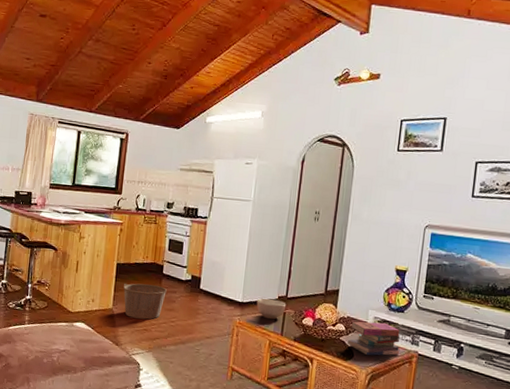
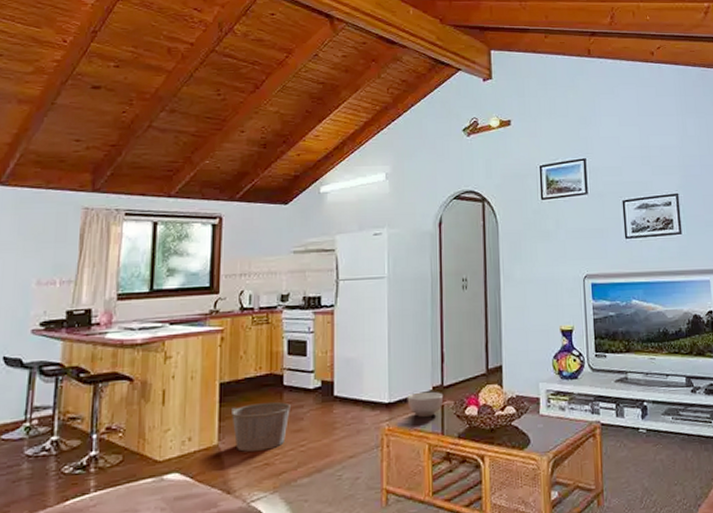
books: present [348,321,400,356] -> none [521,394,581,437]

